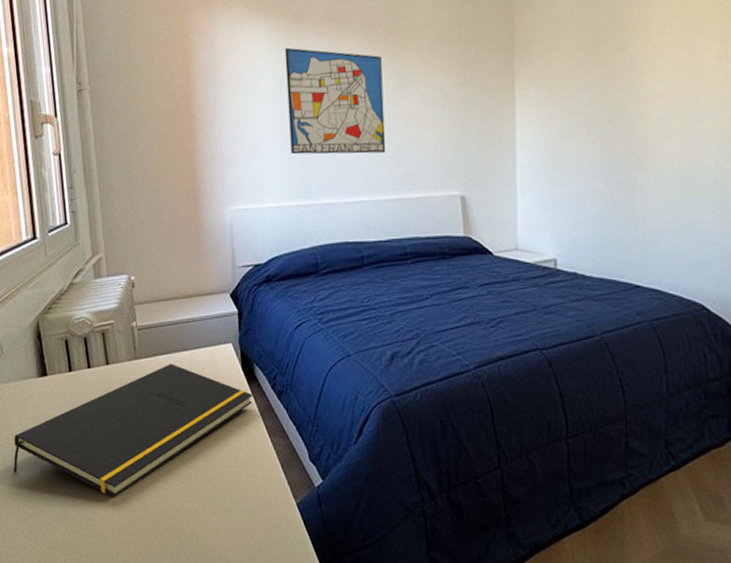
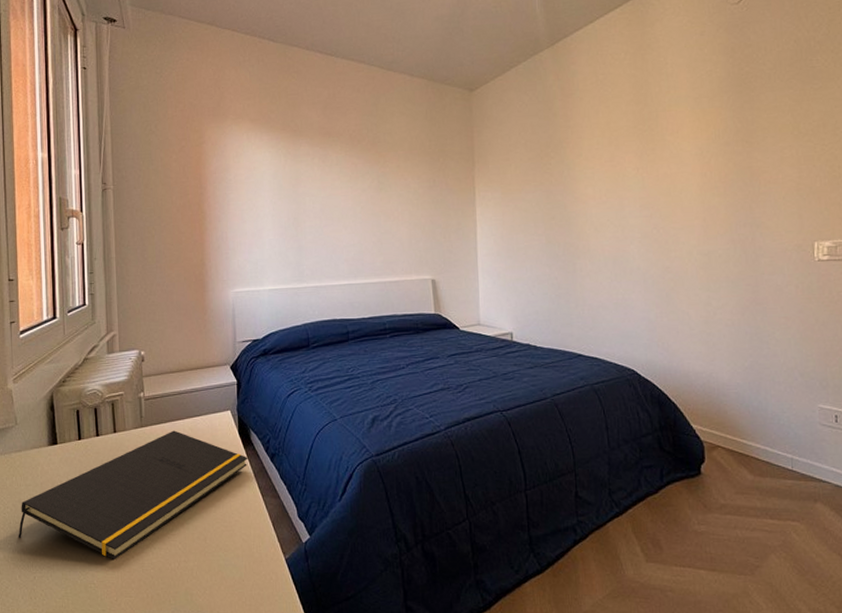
wall art: present [284,47,386,155] -> none [284,156,369,245]

